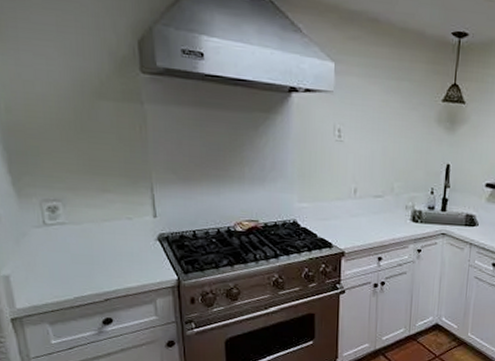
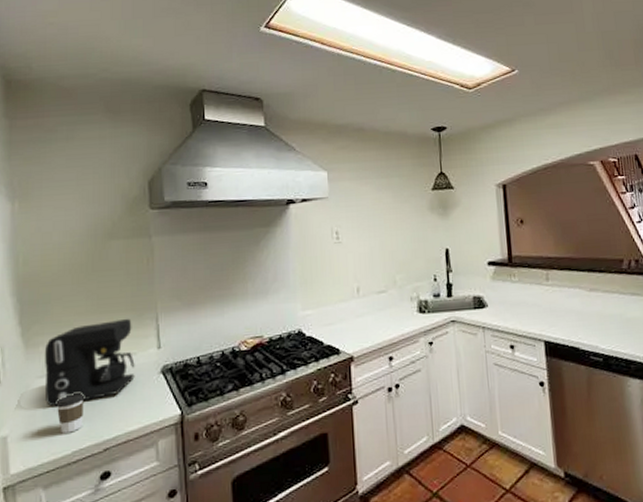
coffee maker: none [39,183,132,256] -> present [44,318,135,407]
coffee cup: none [54,247,83,281] -> present [56,393,84,434]

